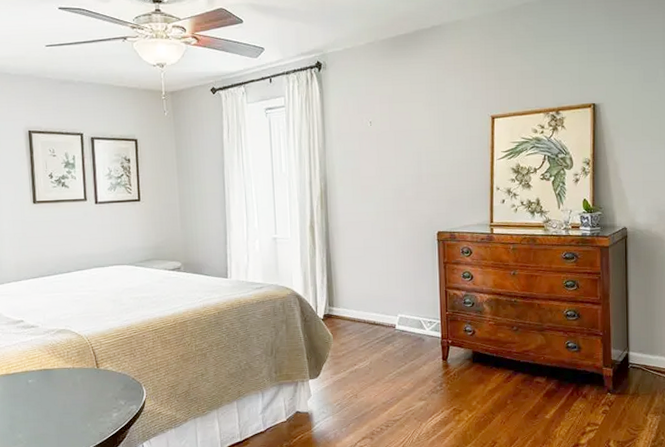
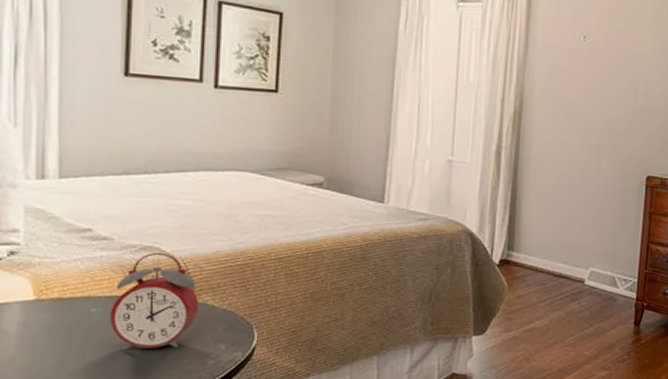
alarm clock: none [42,333,103,410] -> present [110,252,200,350]

